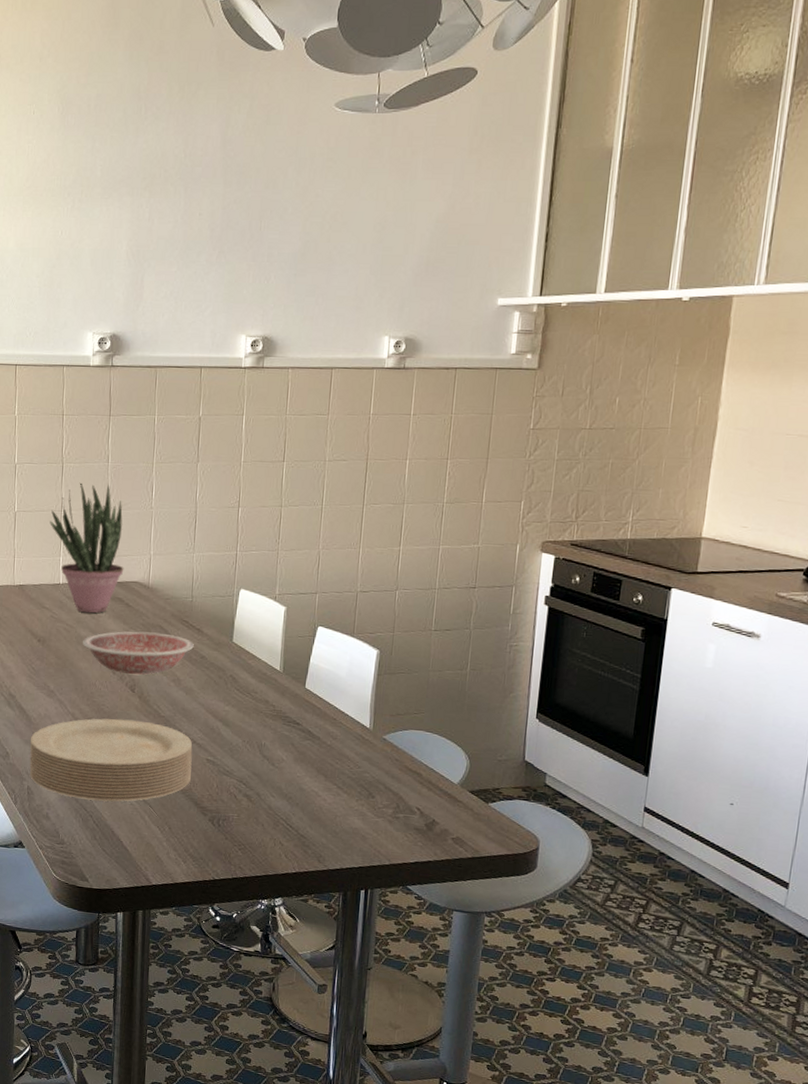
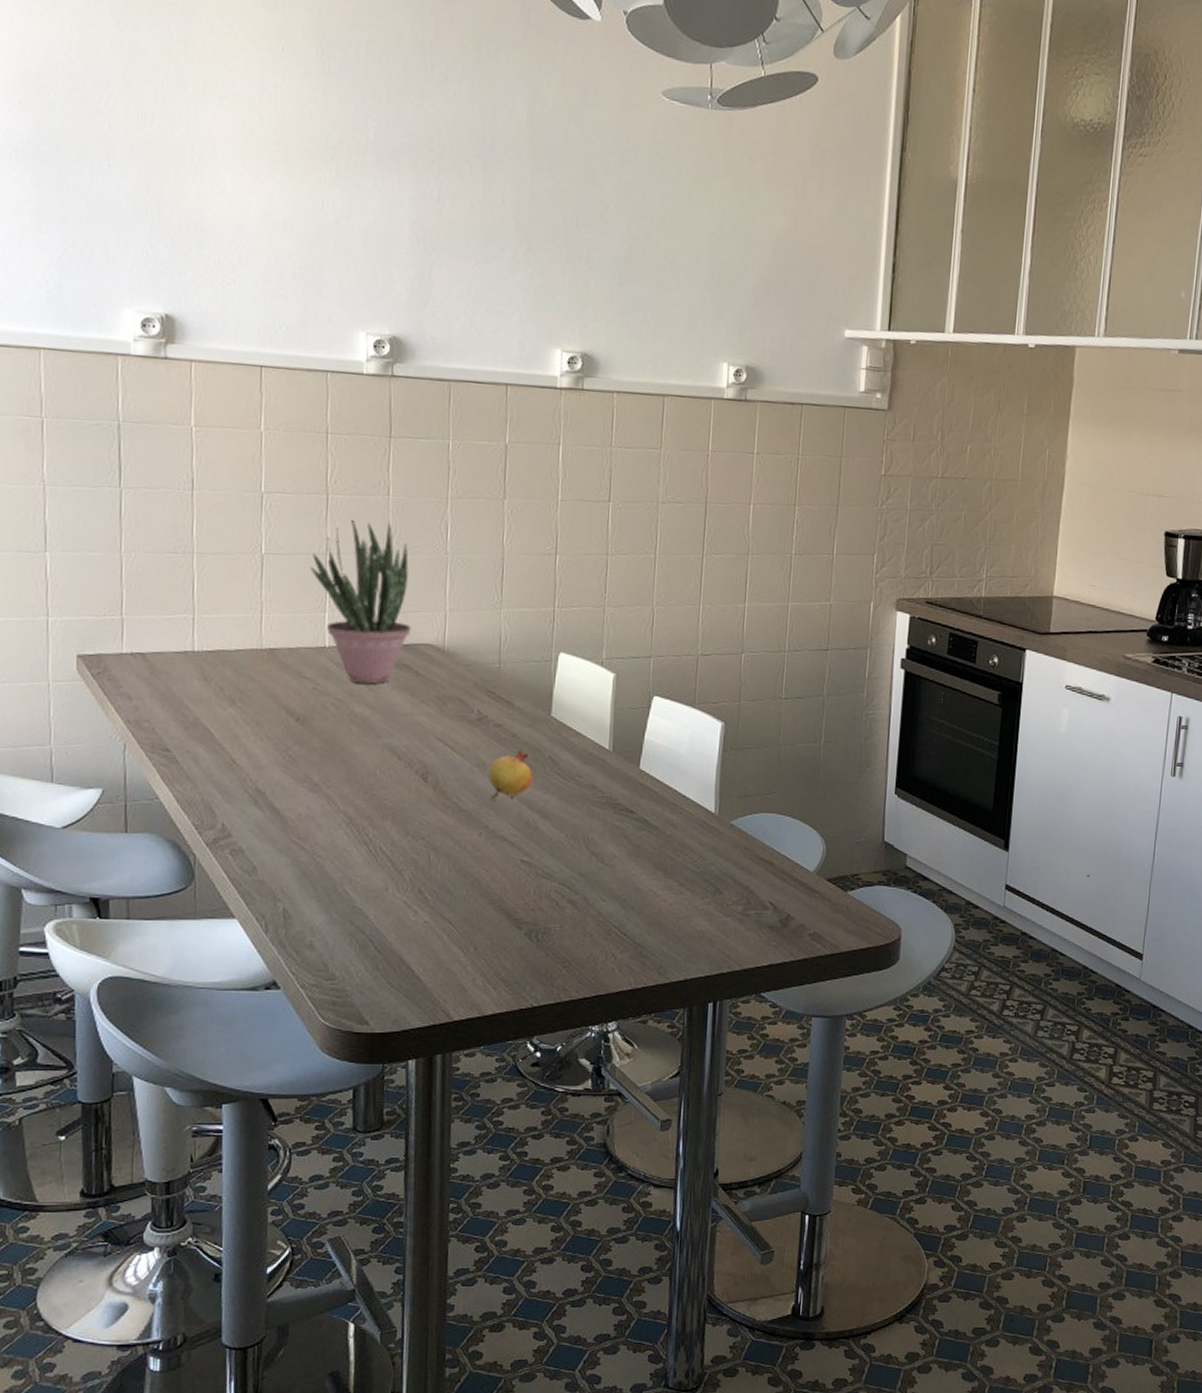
plate: present [29,718,193,802] -> none [286,815,503,921]
bowl: present [83,631,194,675] -> none [357,705,503,760]
fruit: none [181,666,218,709] -> present [487,747,533,800]

